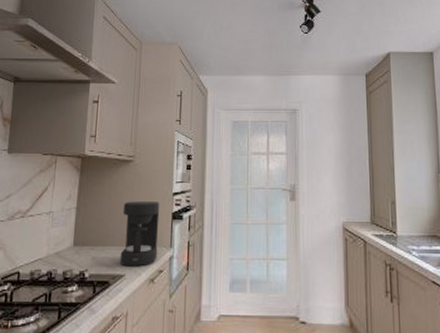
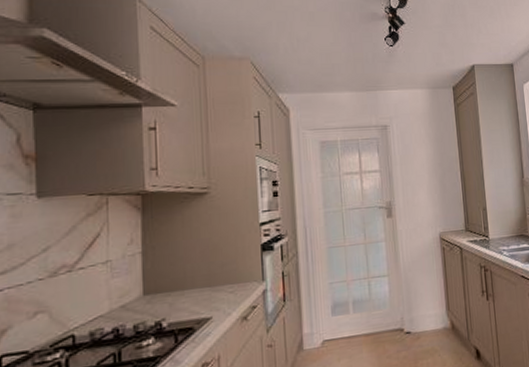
coffee maker: present [119,201,160,267] -> none [201,234,249,308]

